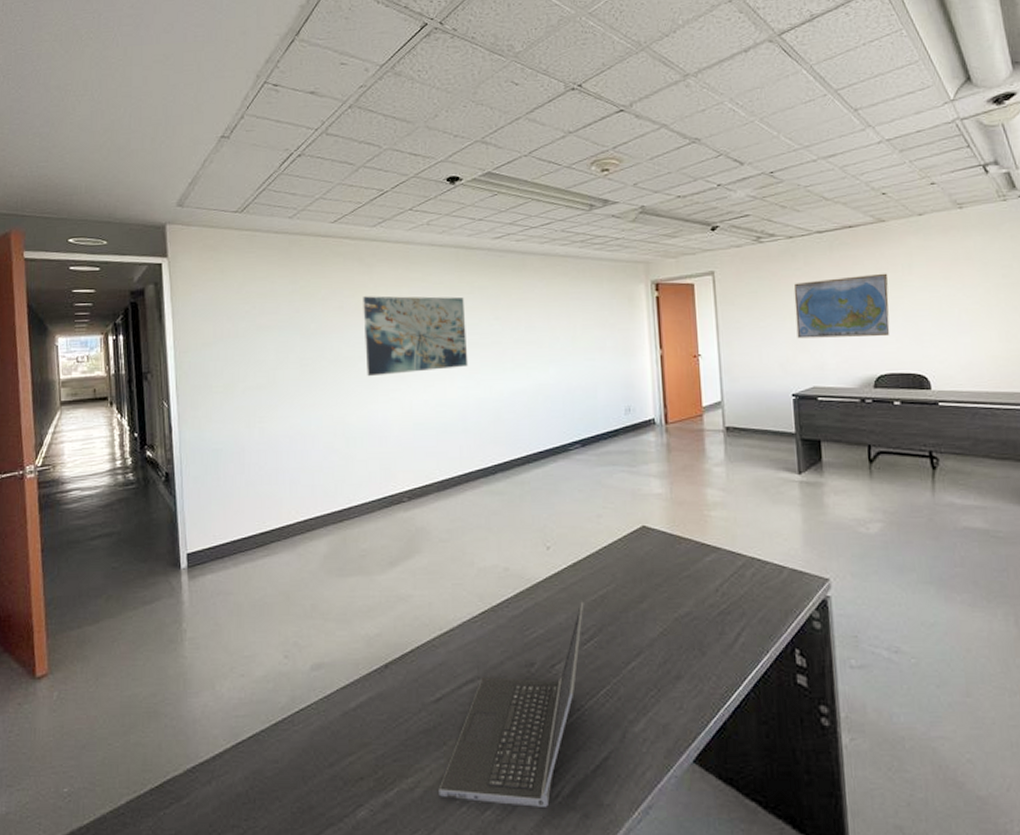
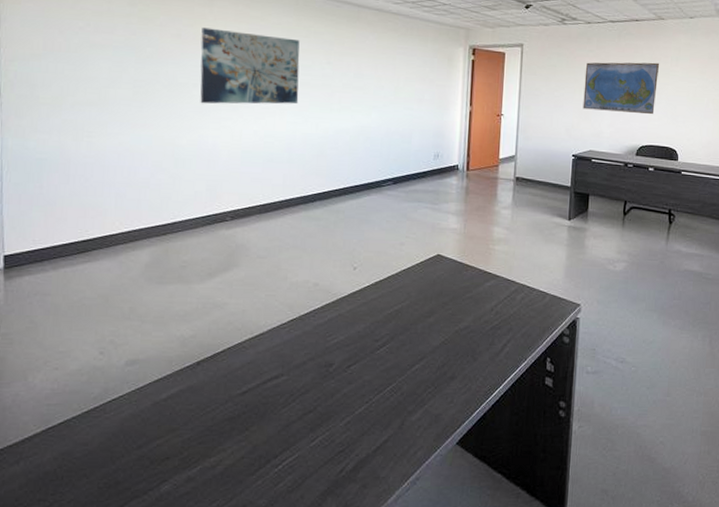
laptop computer: present [438,601,584,807] -> none [238,314,381,480]

